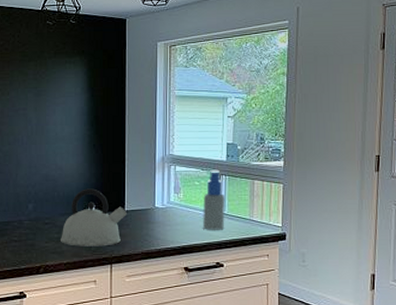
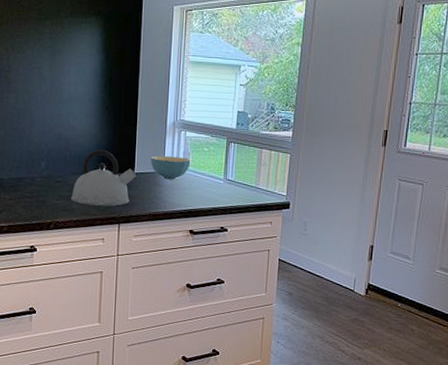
cereal bowl: none [141,191,182,216] -> present [151,155,191,180]
spray bottle: present [203,170,225,230] -> none [210,137,233,196]

